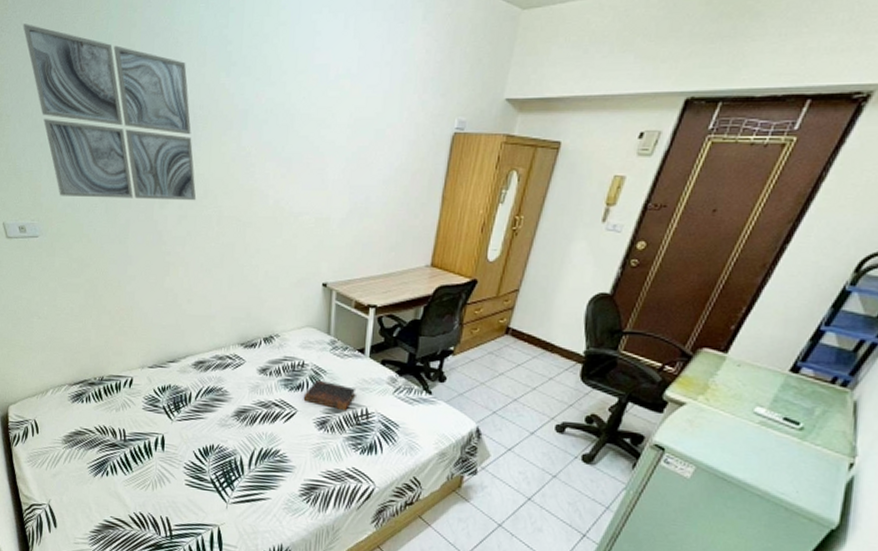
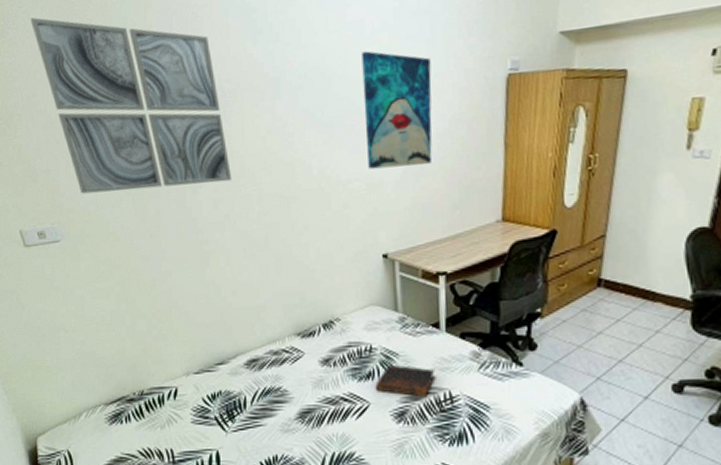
wall art: none [319,95,386,208] -> present [361,51,432,170]

